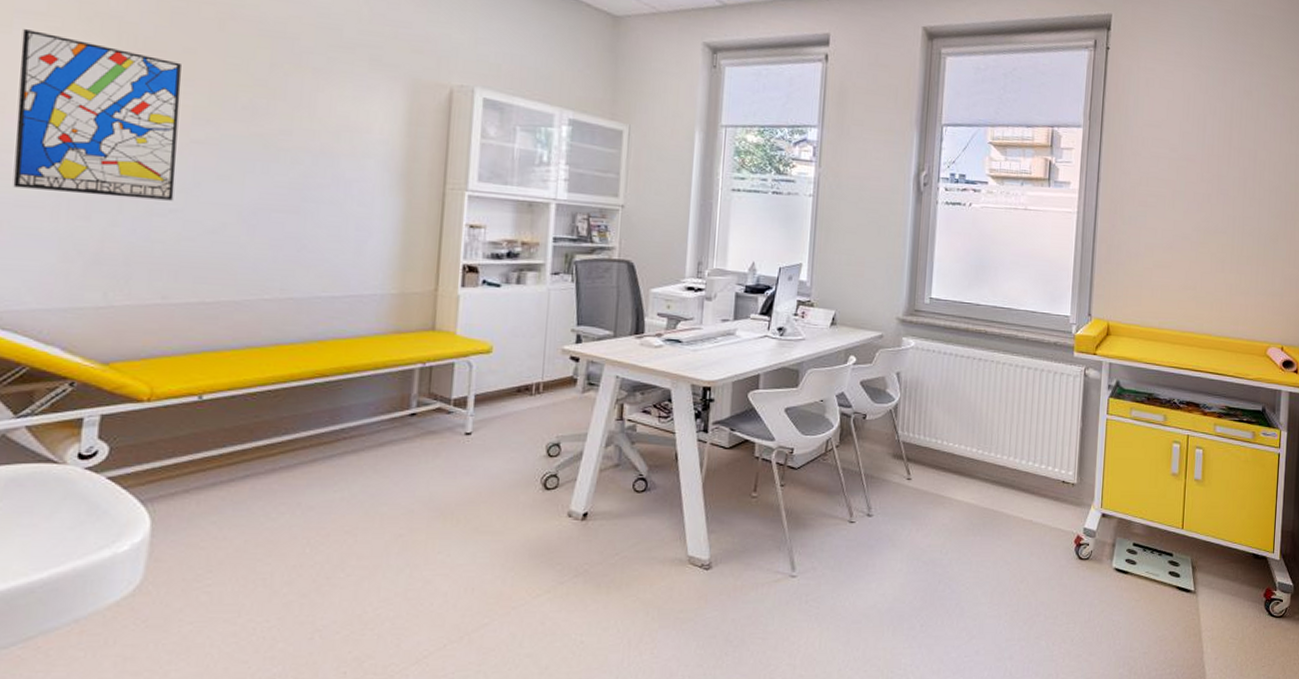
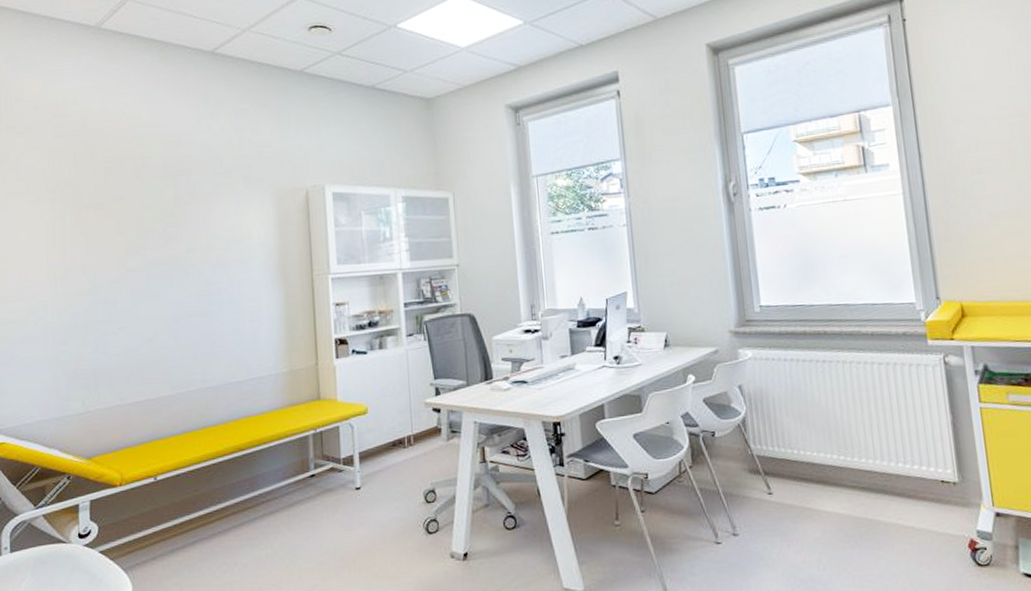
wall art: present [13,29,182,201] -> none [13,206,120,328]

